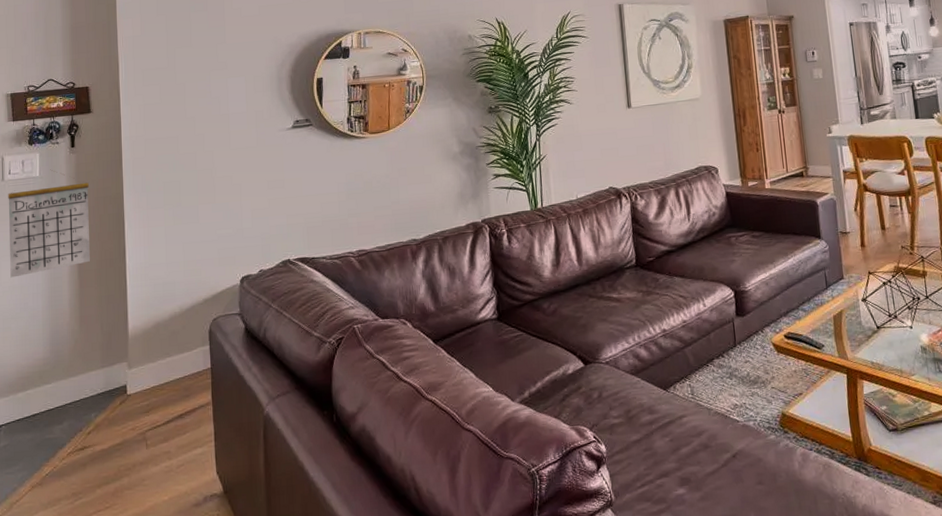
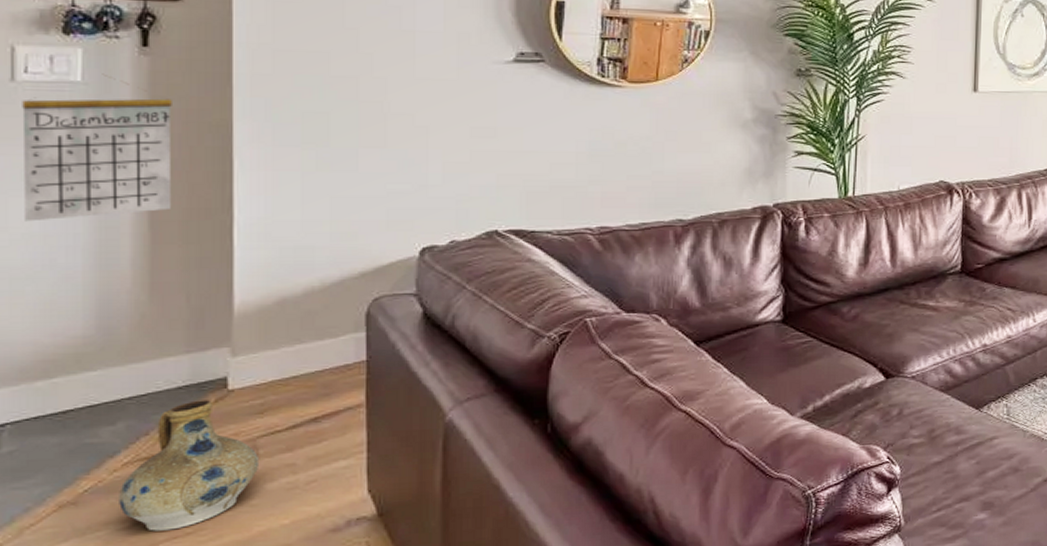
ceramic jug: none [66,403,148,506] -> present [119,400,260,531]

